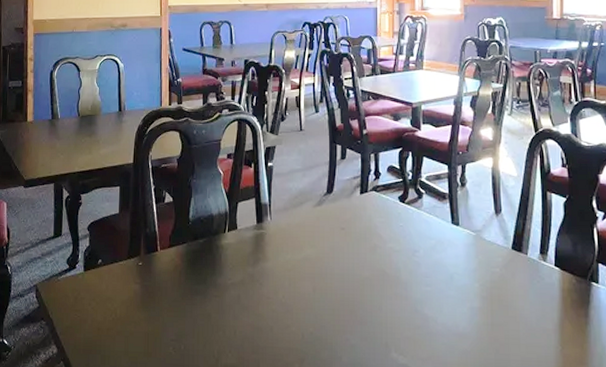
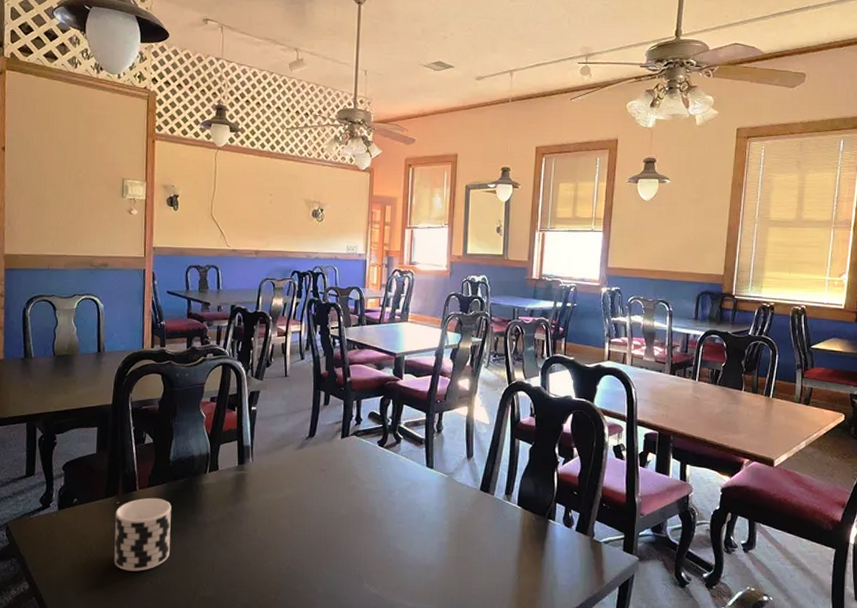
cup: none [137,258,192,336] -> present [114,497,171,572]

